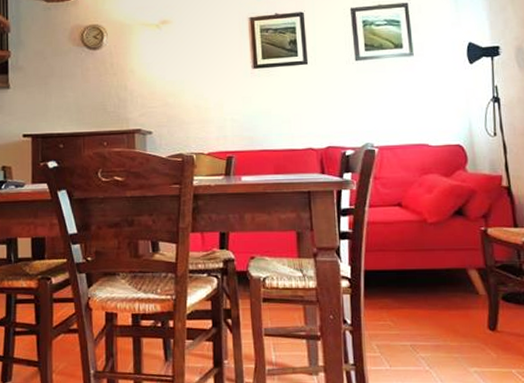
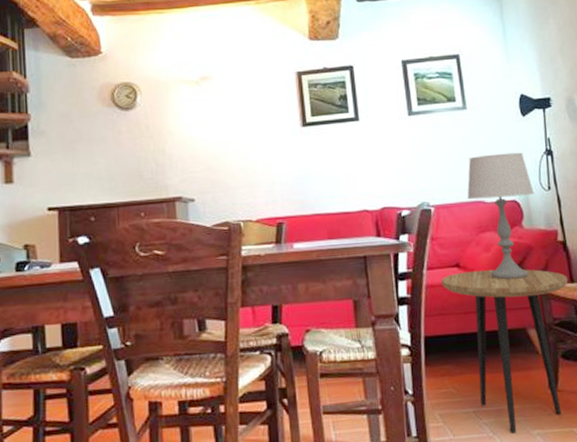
side table: none [382,210,511,370] -> present [441,269,568,435]
table lamp: none [411,98,479,221] -> present [467,152,534,280]

